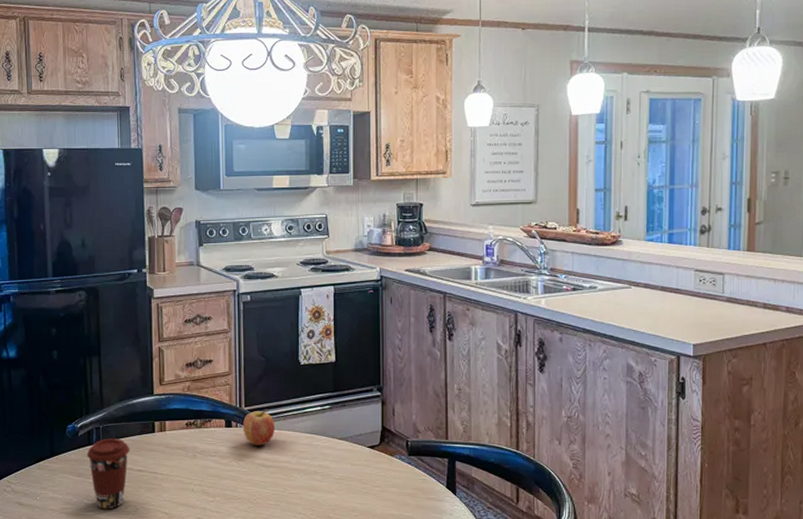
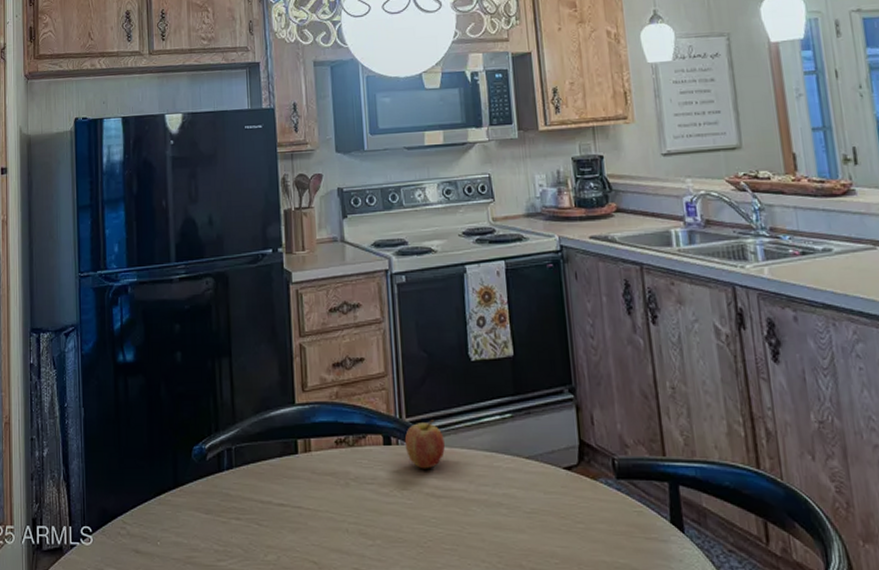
coffee cup: present [86,438,130,510] -> none [216,462,269,558]

